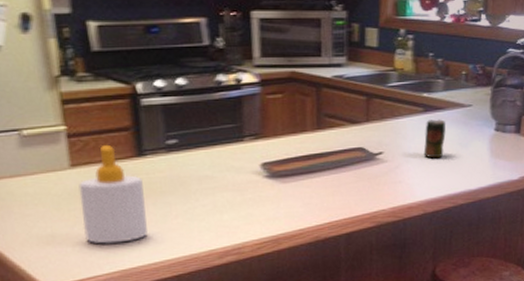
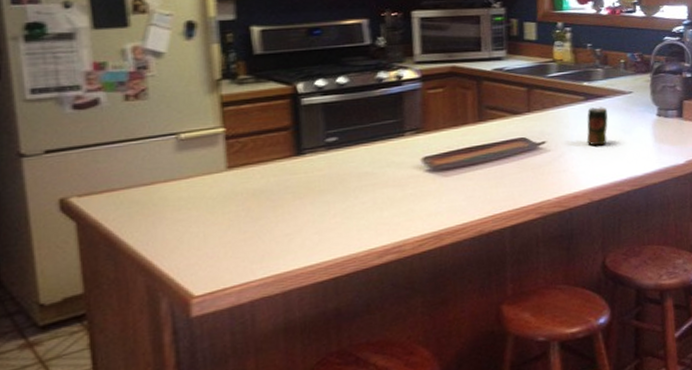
soap bottle: present [78,144,147,244] -> none [234,144,304,248]

